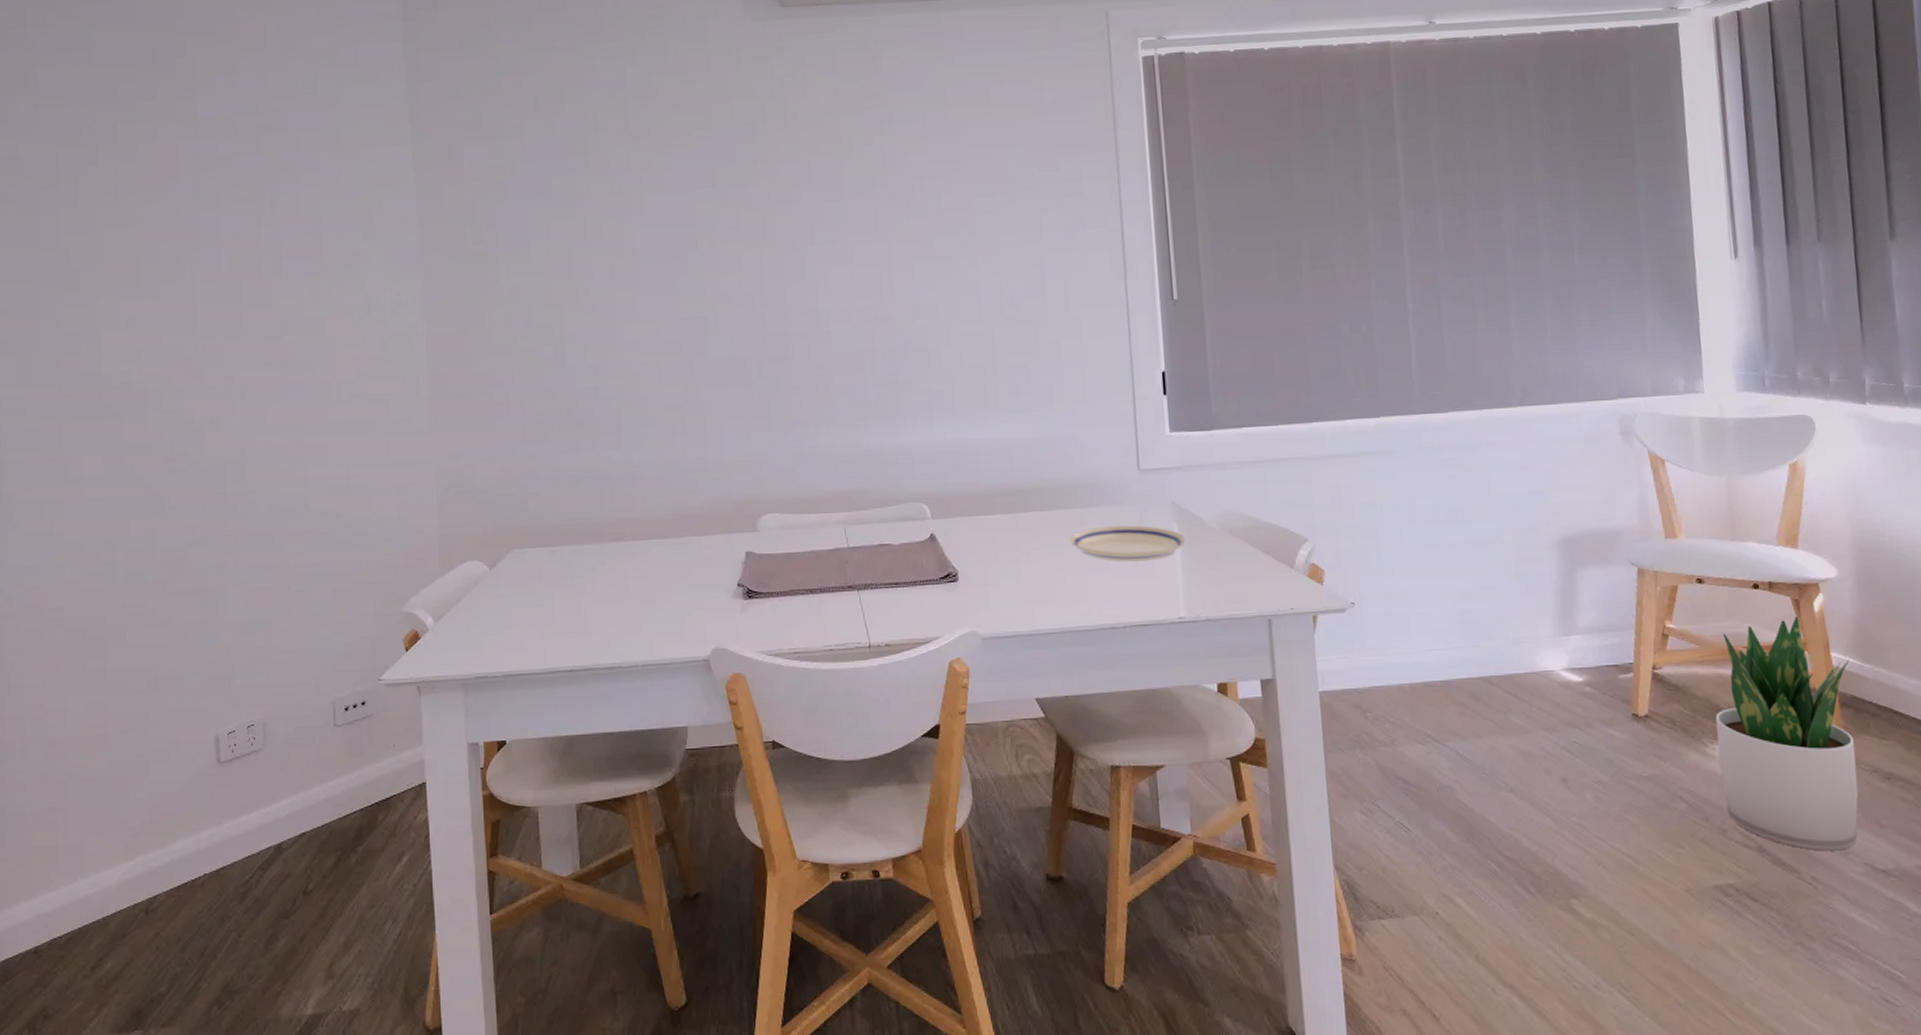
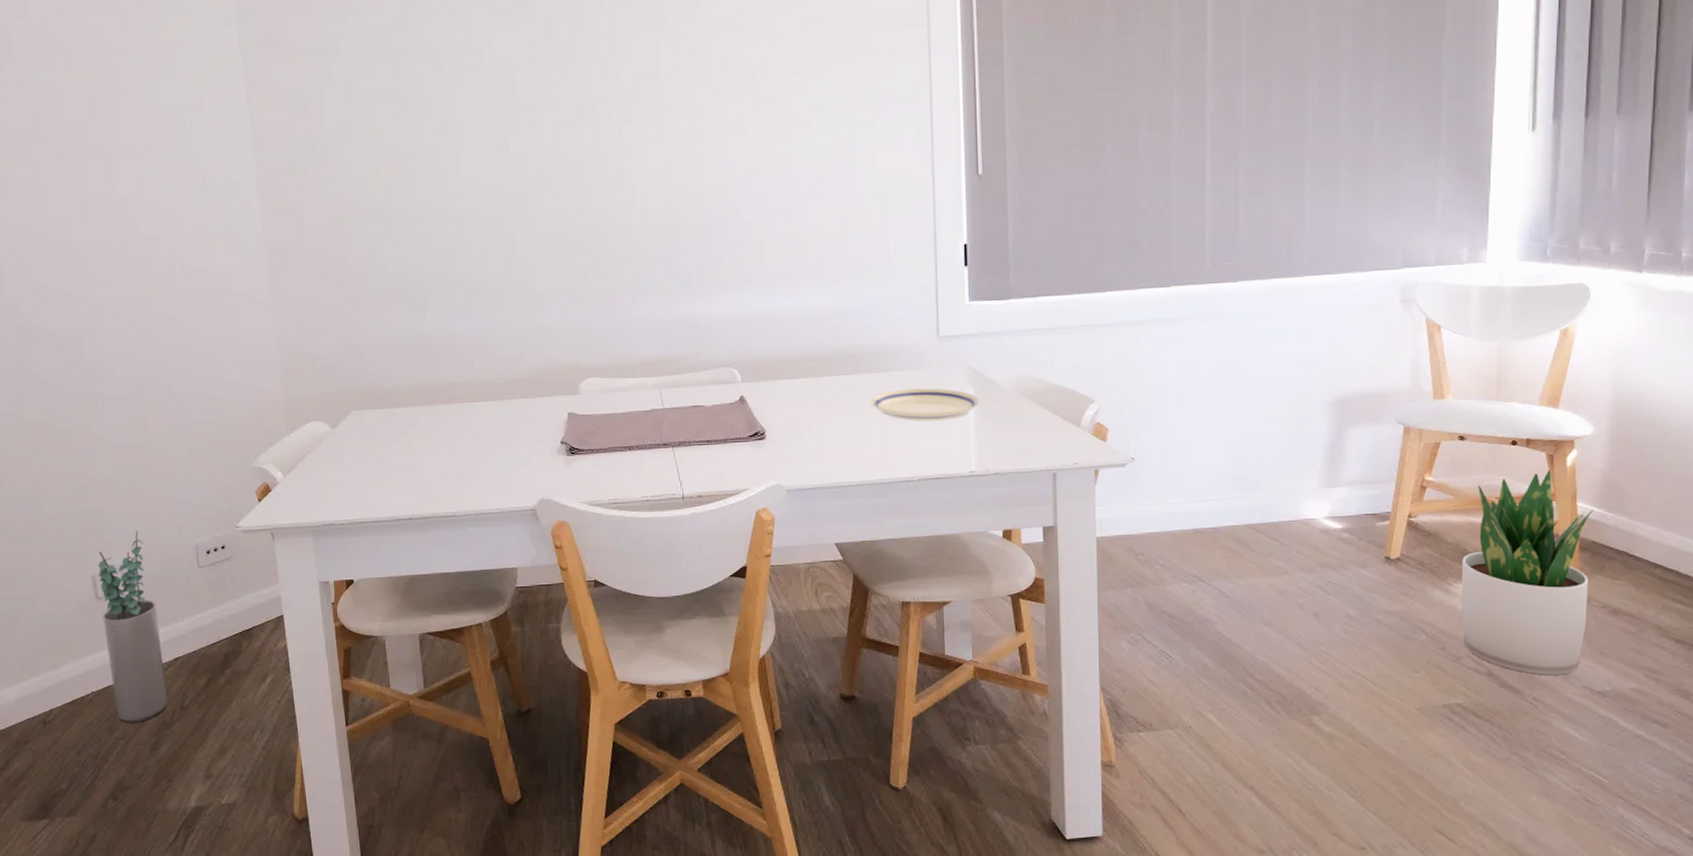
vase: none [223,684,289,911] -> present [98,531,168,723]

